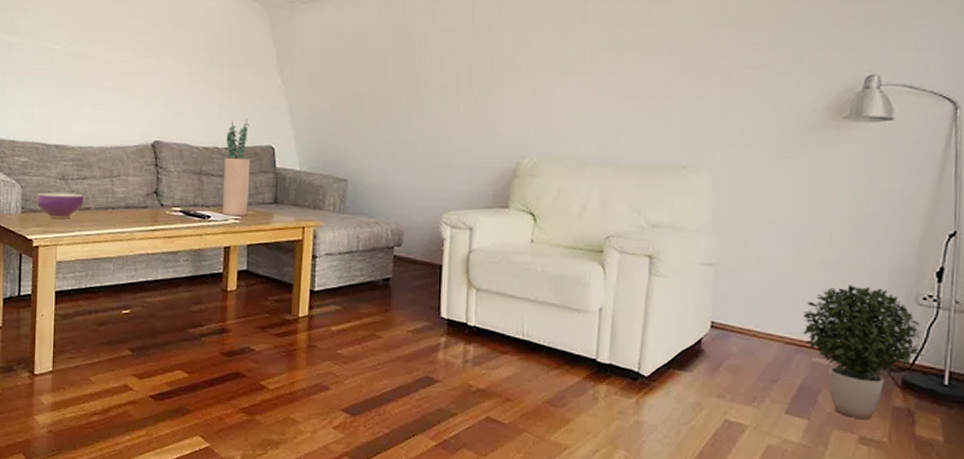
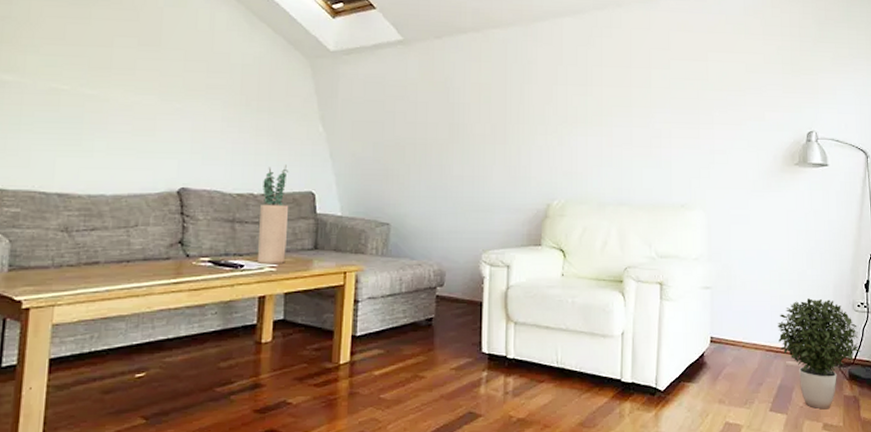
bowl: present [36,192,84,219] -> none [29,246,91,276]

